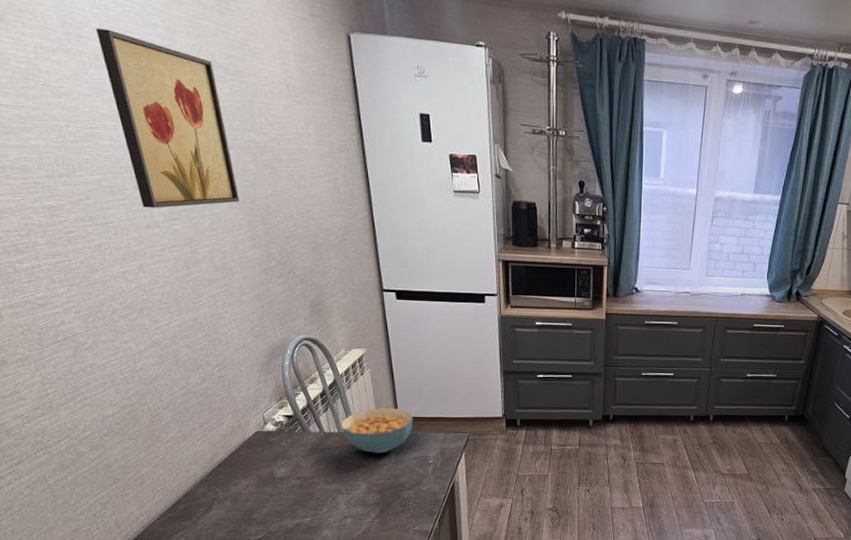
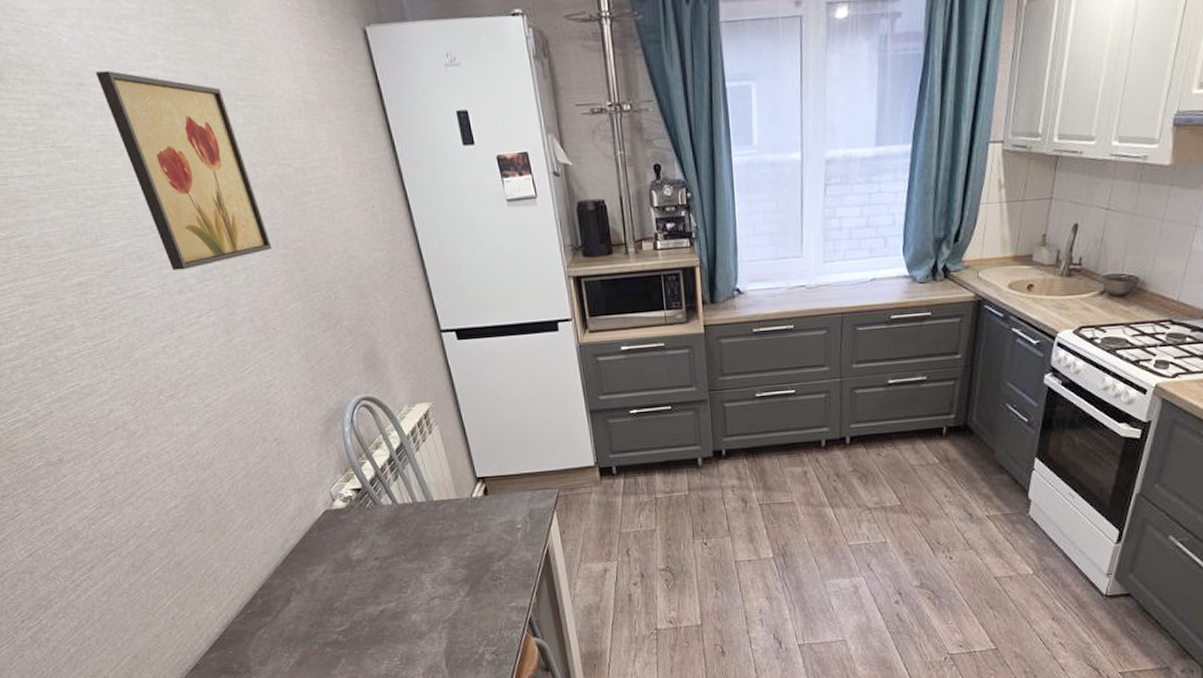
cereal bowl: present [341,407,414,453] -> none [415,468,495,523]

